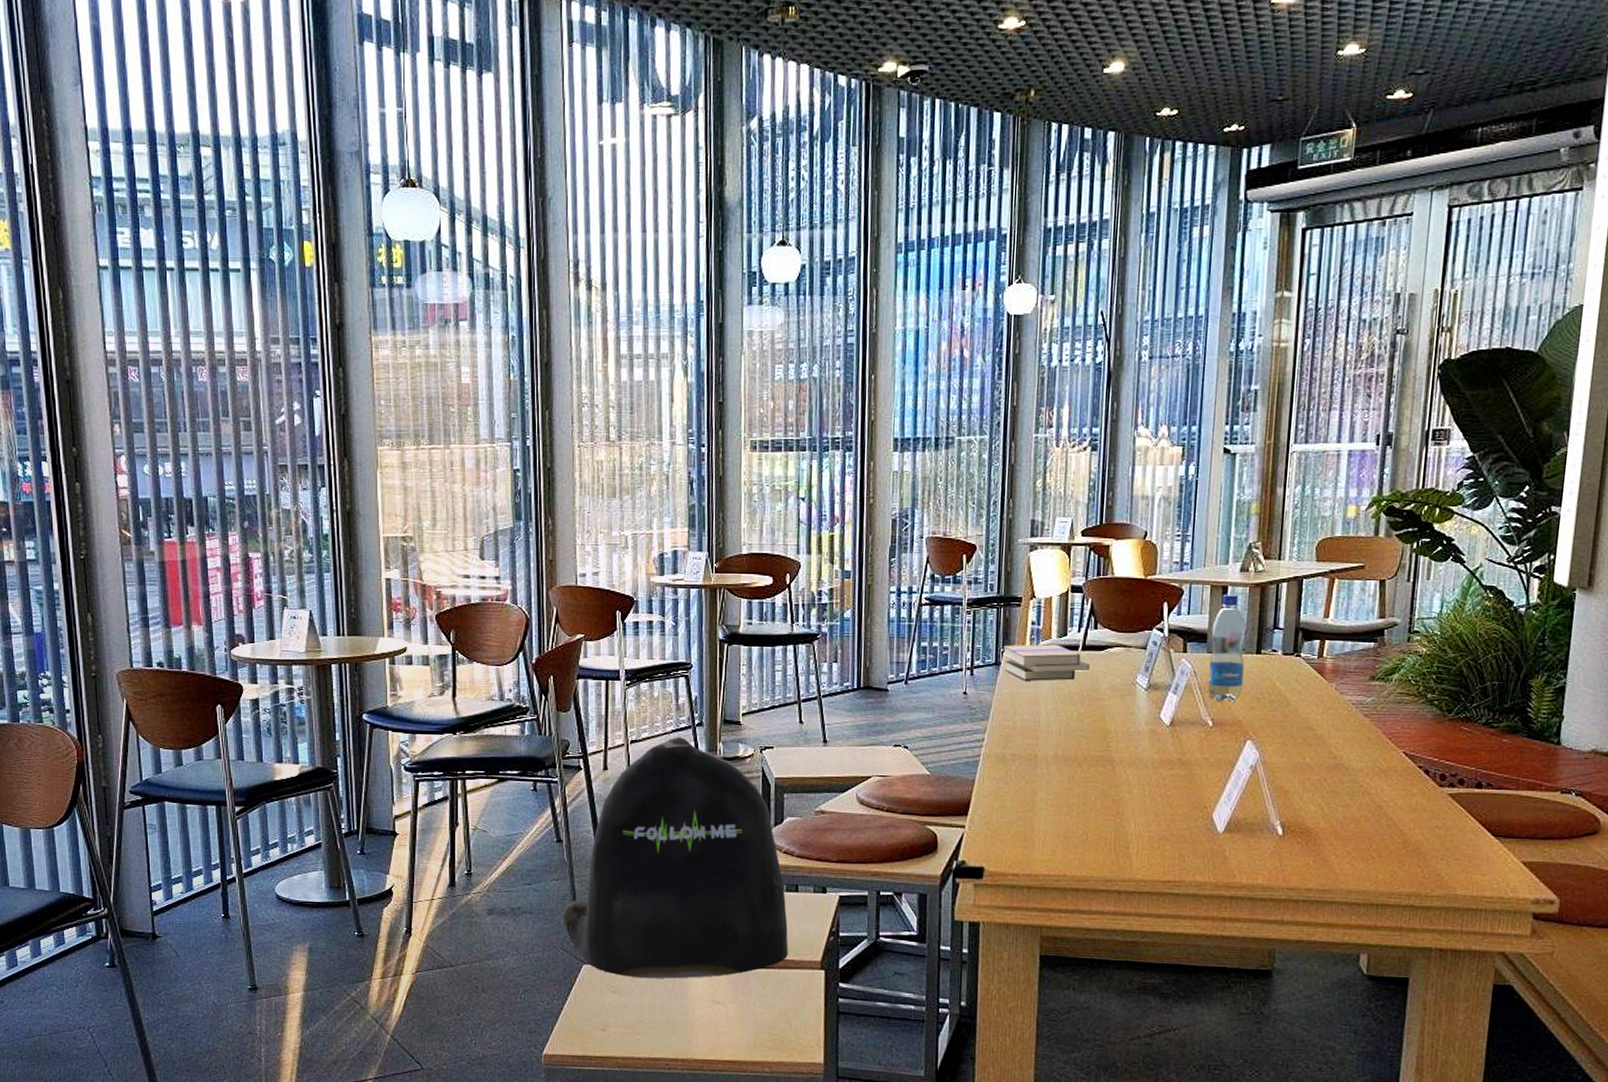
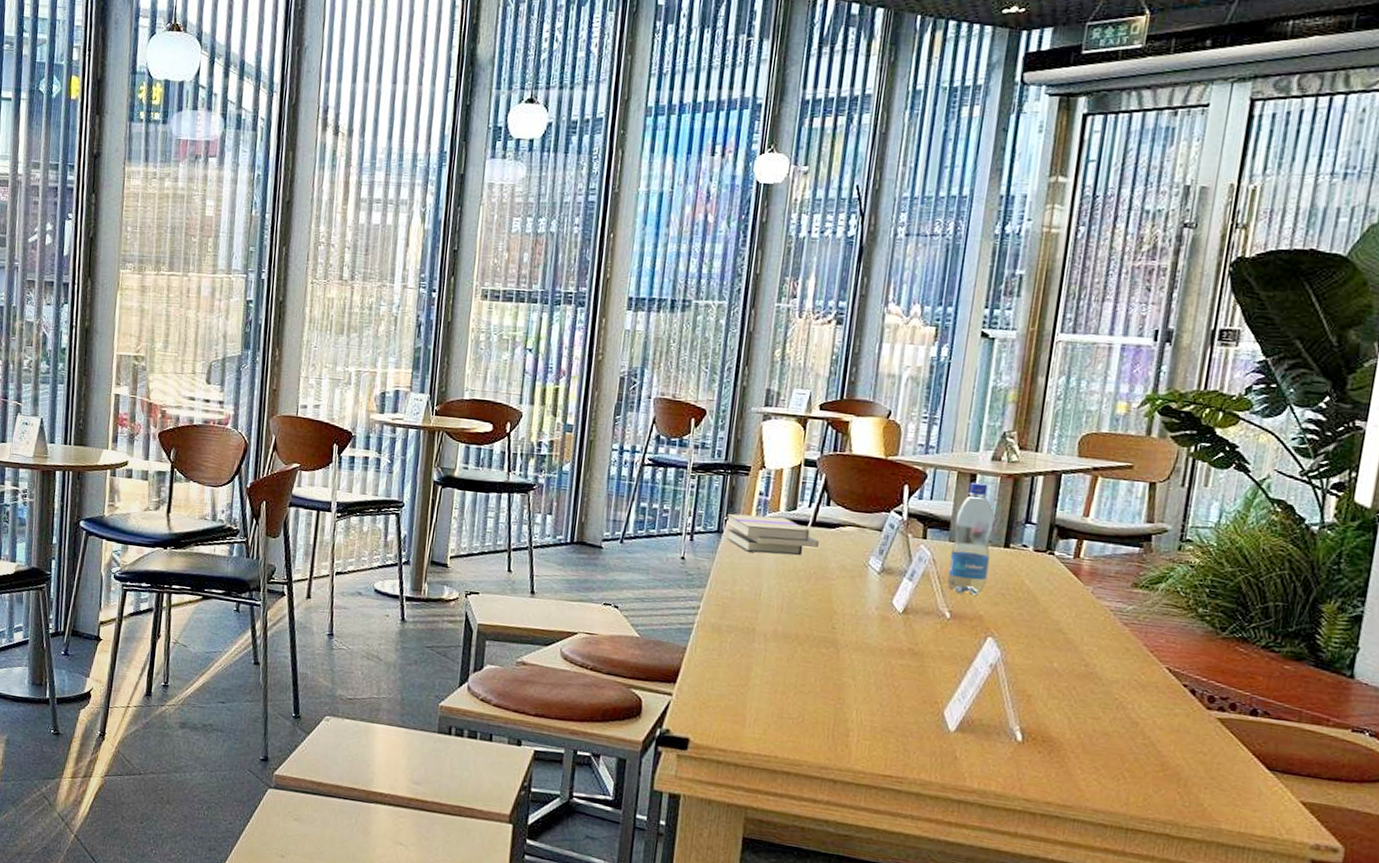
backpack: present [562,736,788,979] -> none [252,572,479,817]

